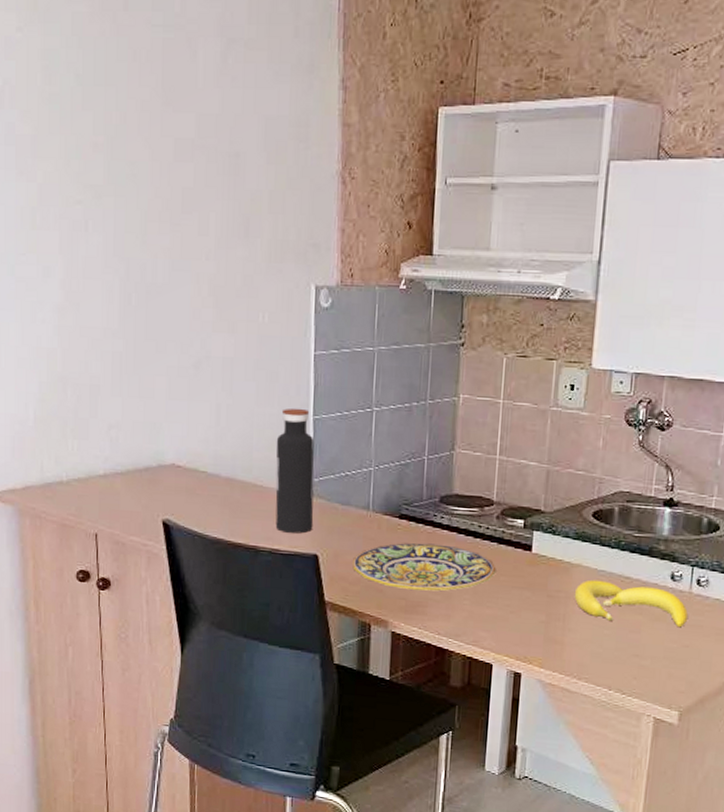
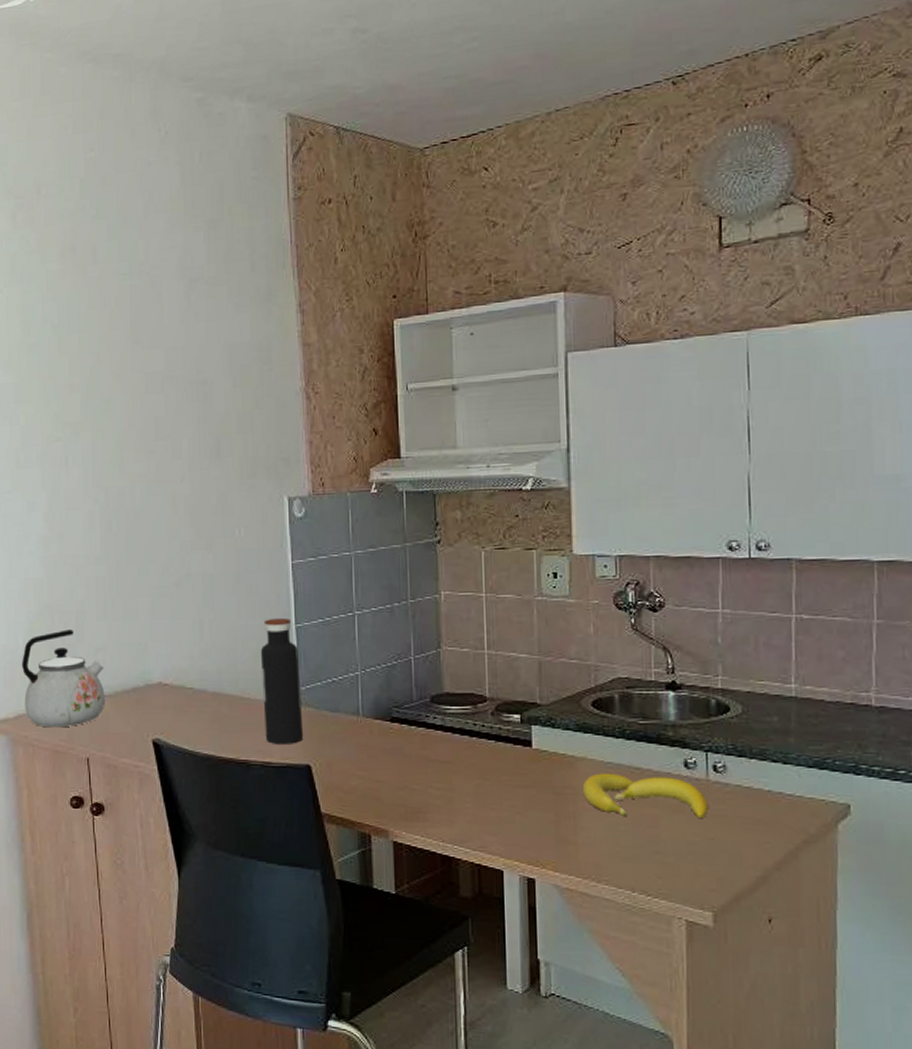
kettle: none [32,403,117,502] -> present [22,629,105,728]
plate: present [353,542,496,591] -> none [347,746,497,796]

